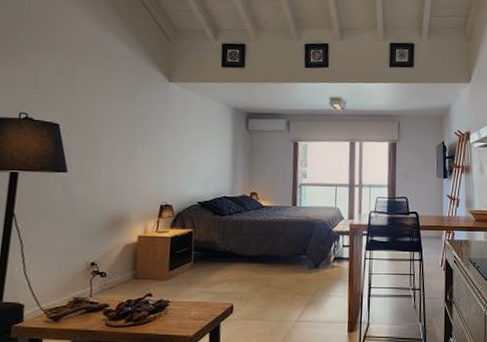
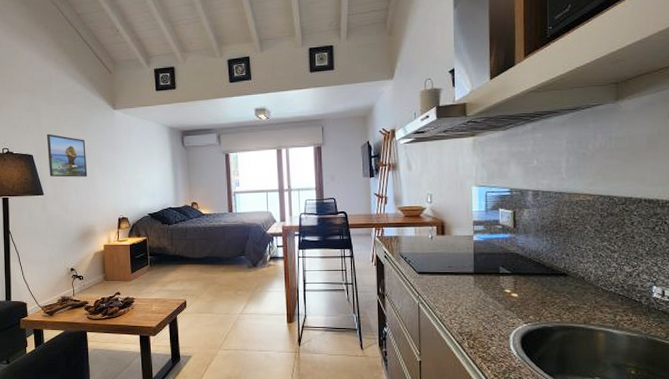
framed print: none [78,101,130,155] -> present [47,134,88,178]

